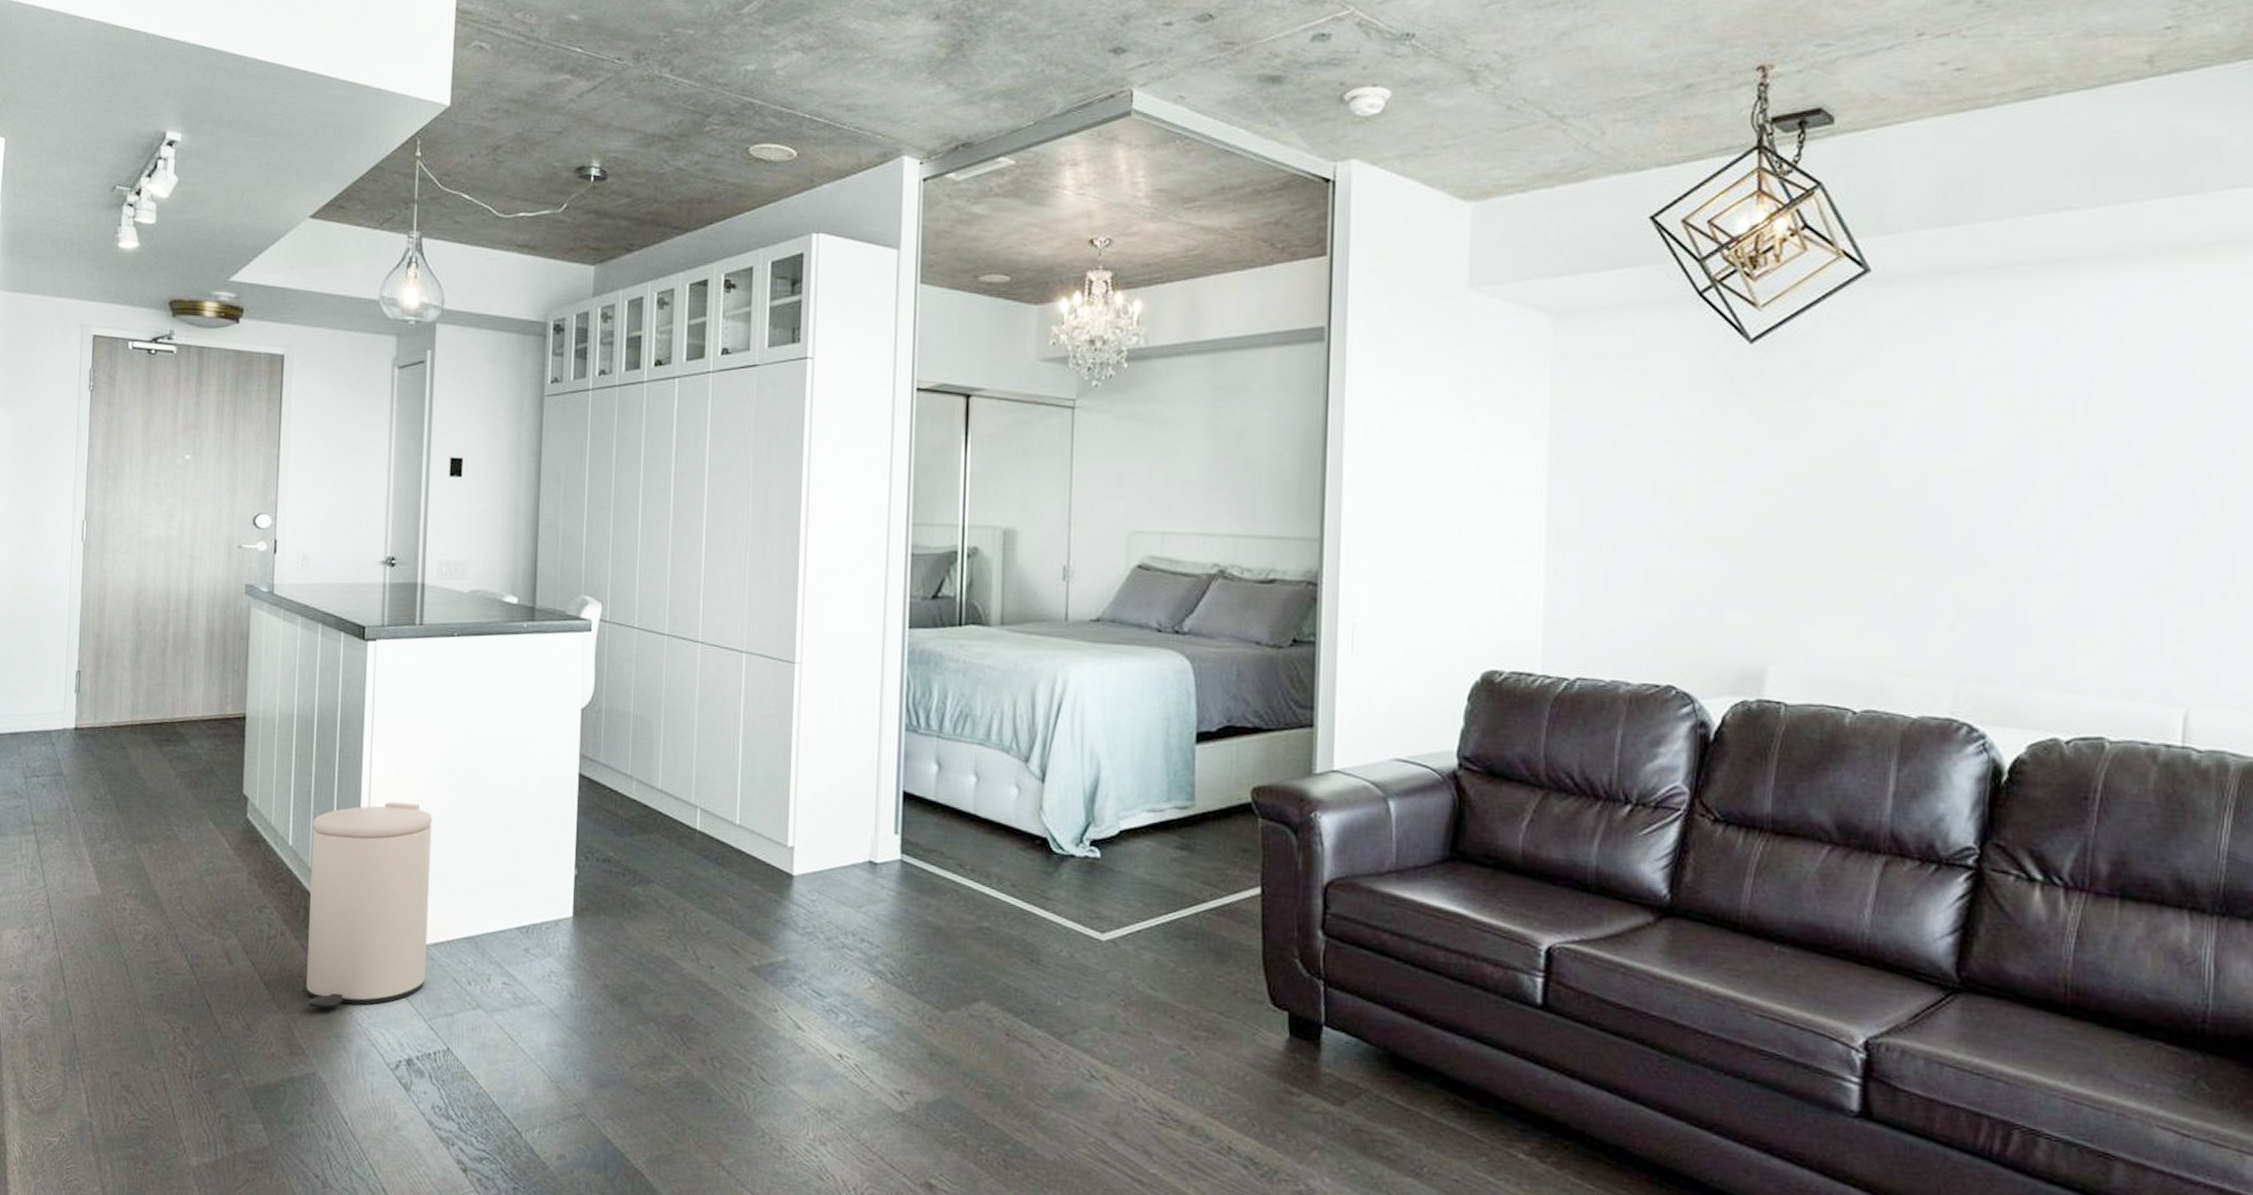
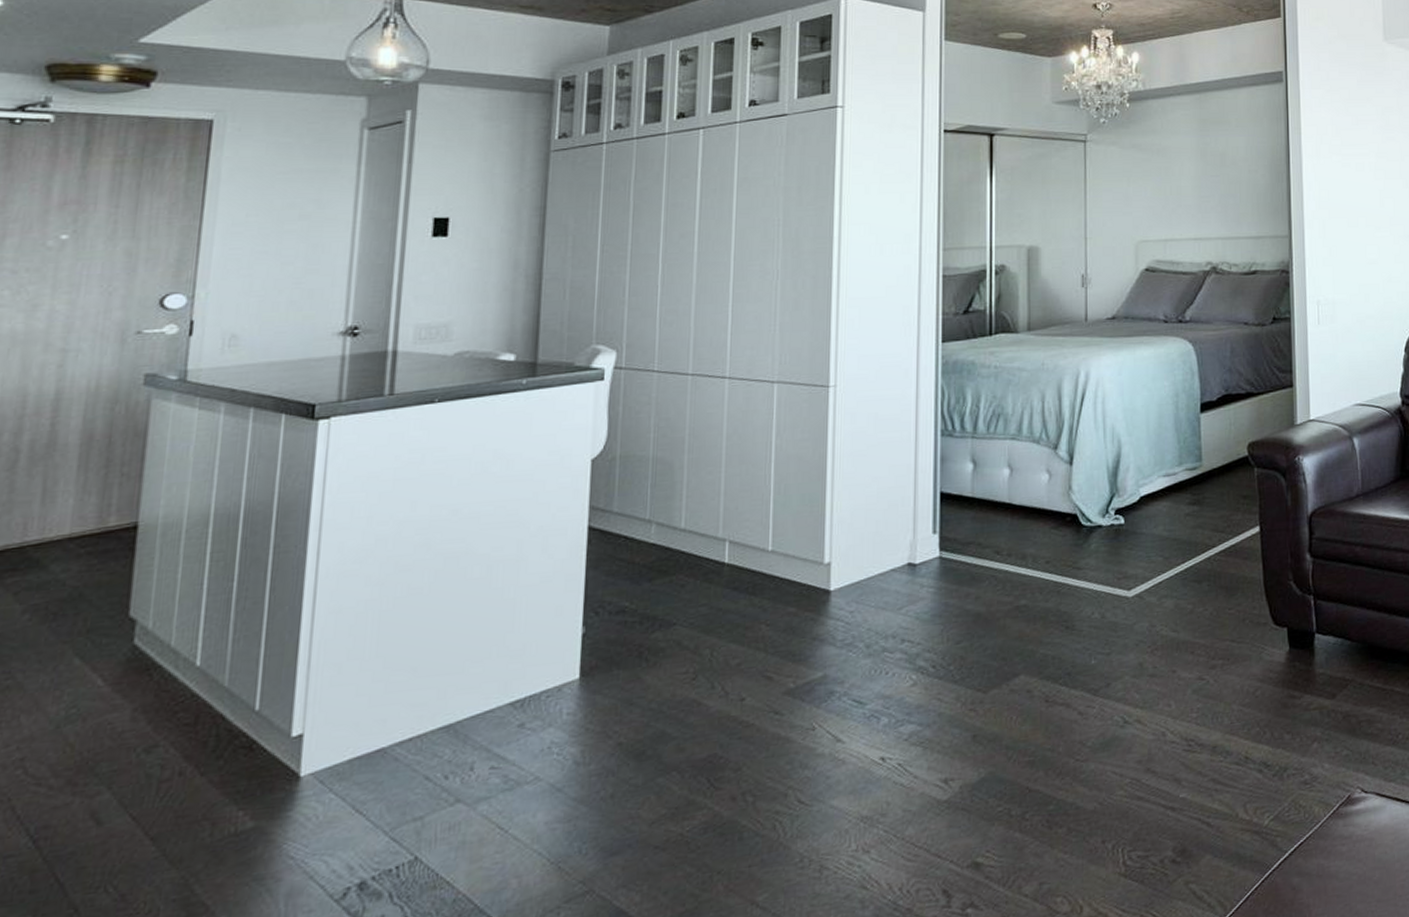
pedal bin: present [306,802,433,1009] -> none [215,589,401,853]

